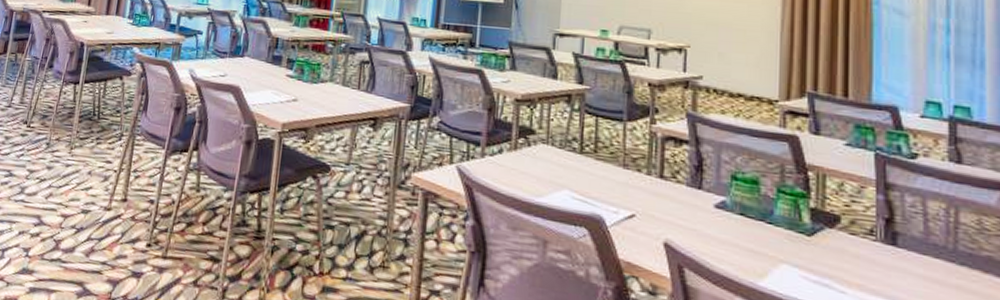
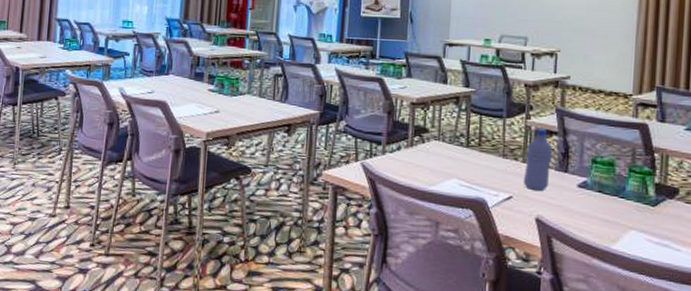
water bottle: none [649,135,684,210] -> present [524,128,553,191]

